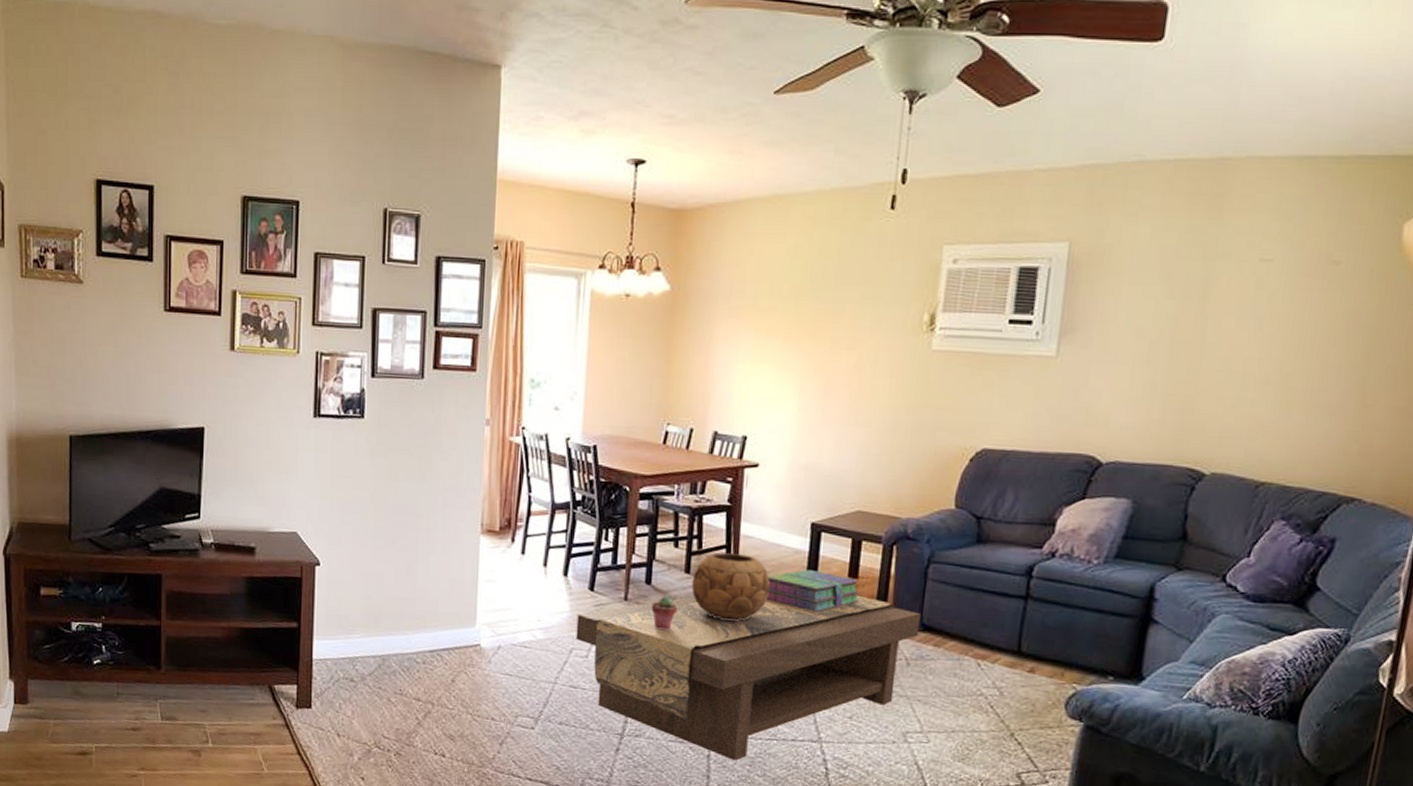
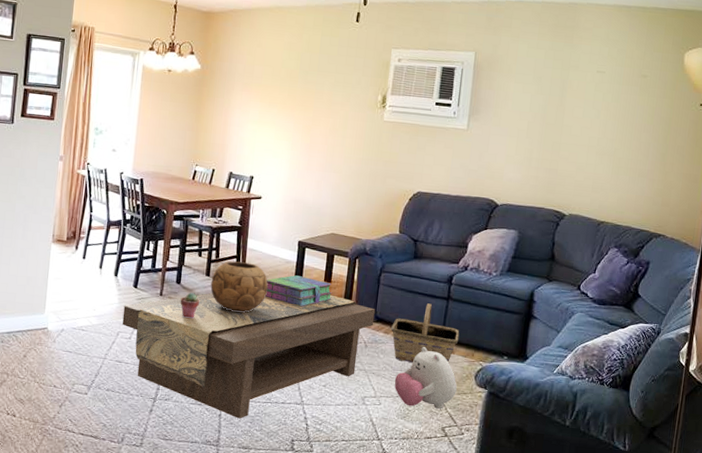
basket: none [943,604,1044,686] -> present [391,303,460,363]
plush toy: none [948,664,1039,749] -> present [394,347,457,410]

